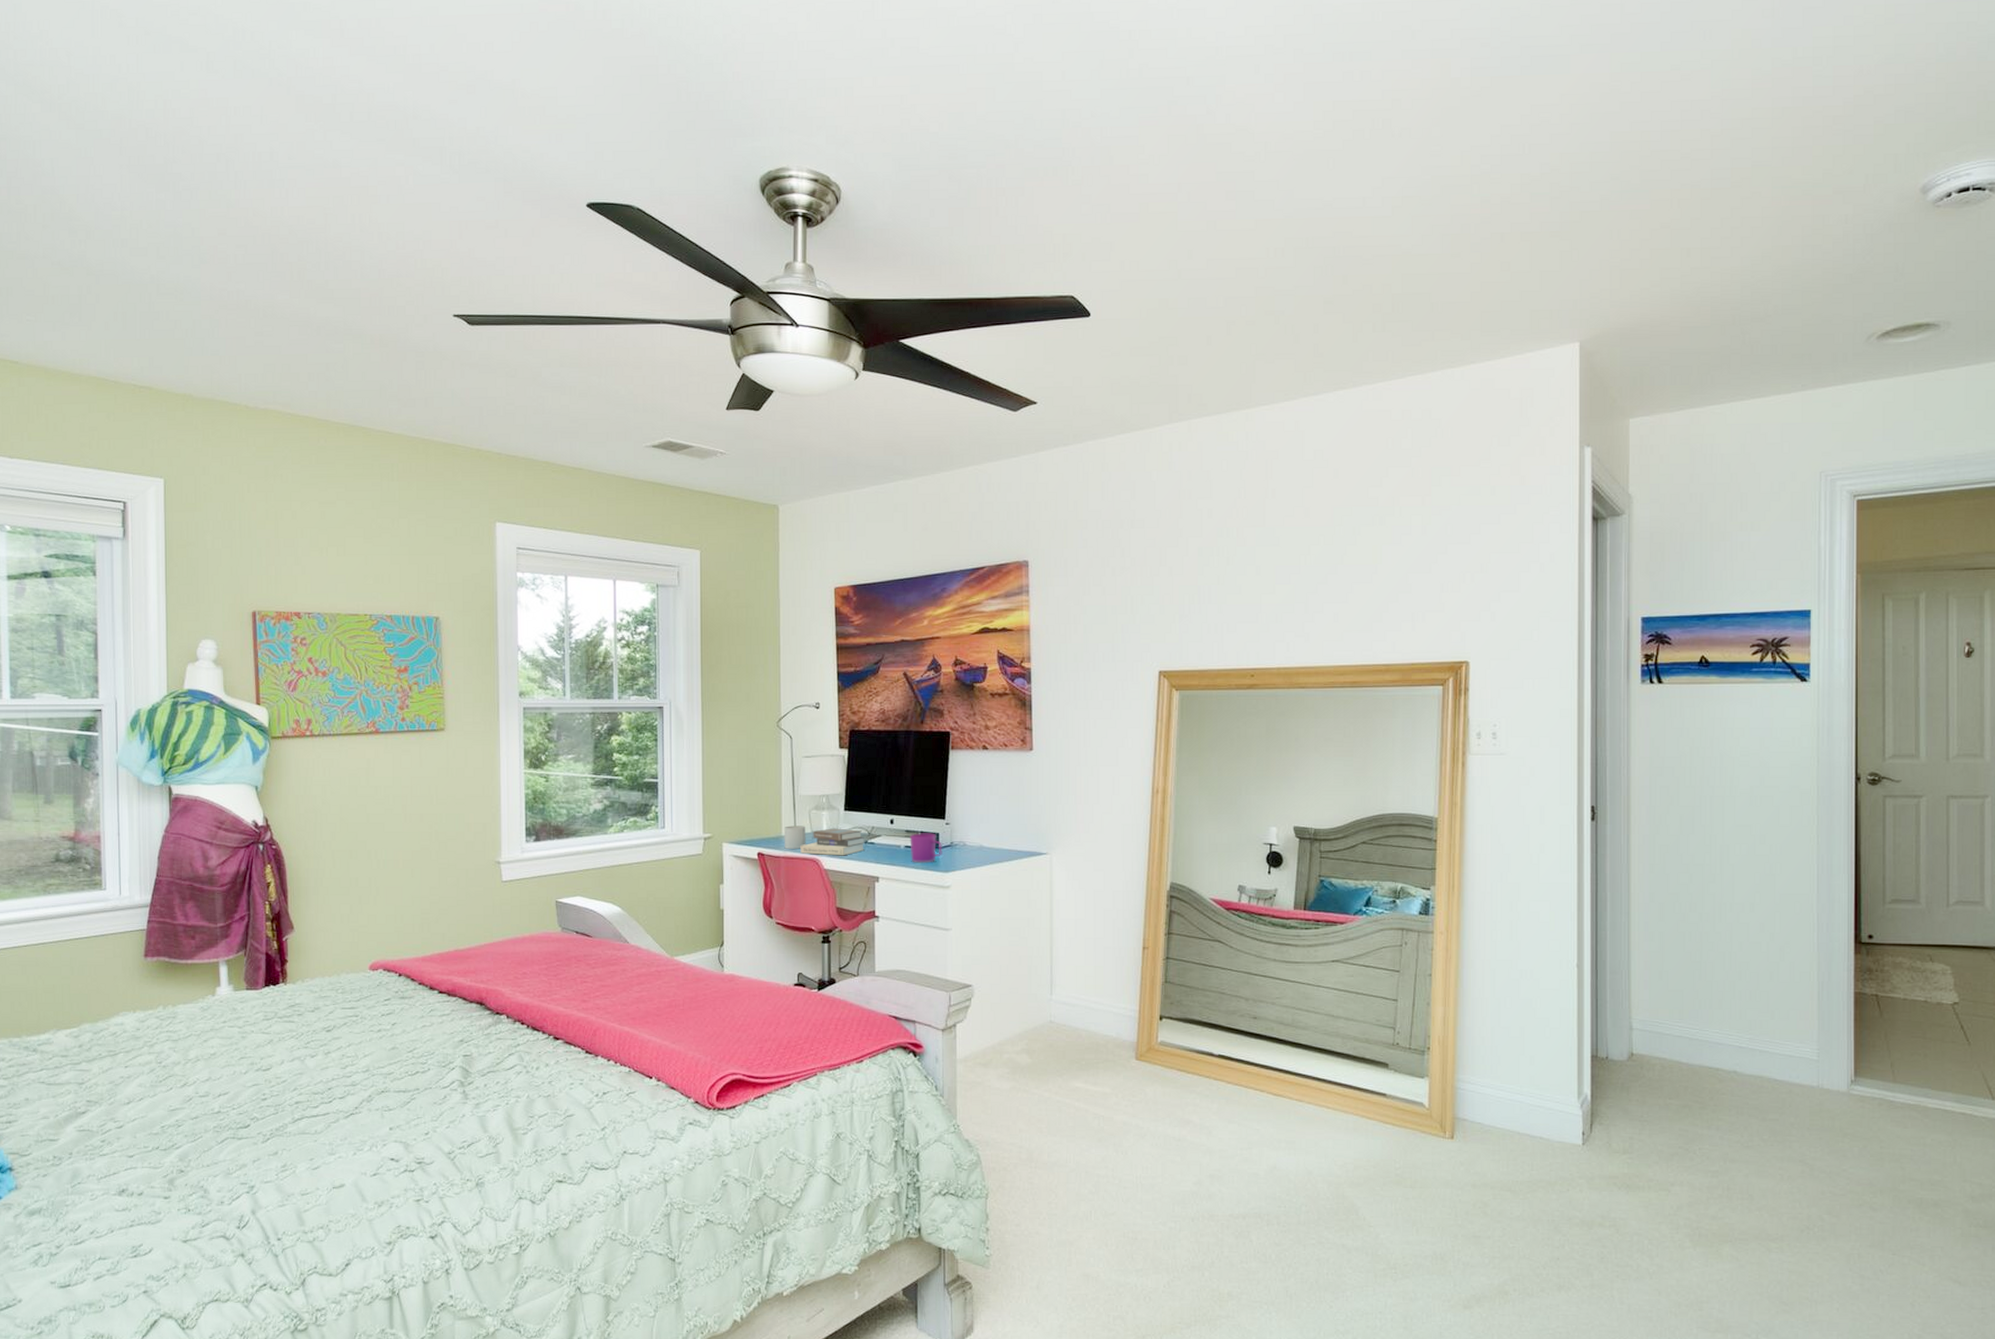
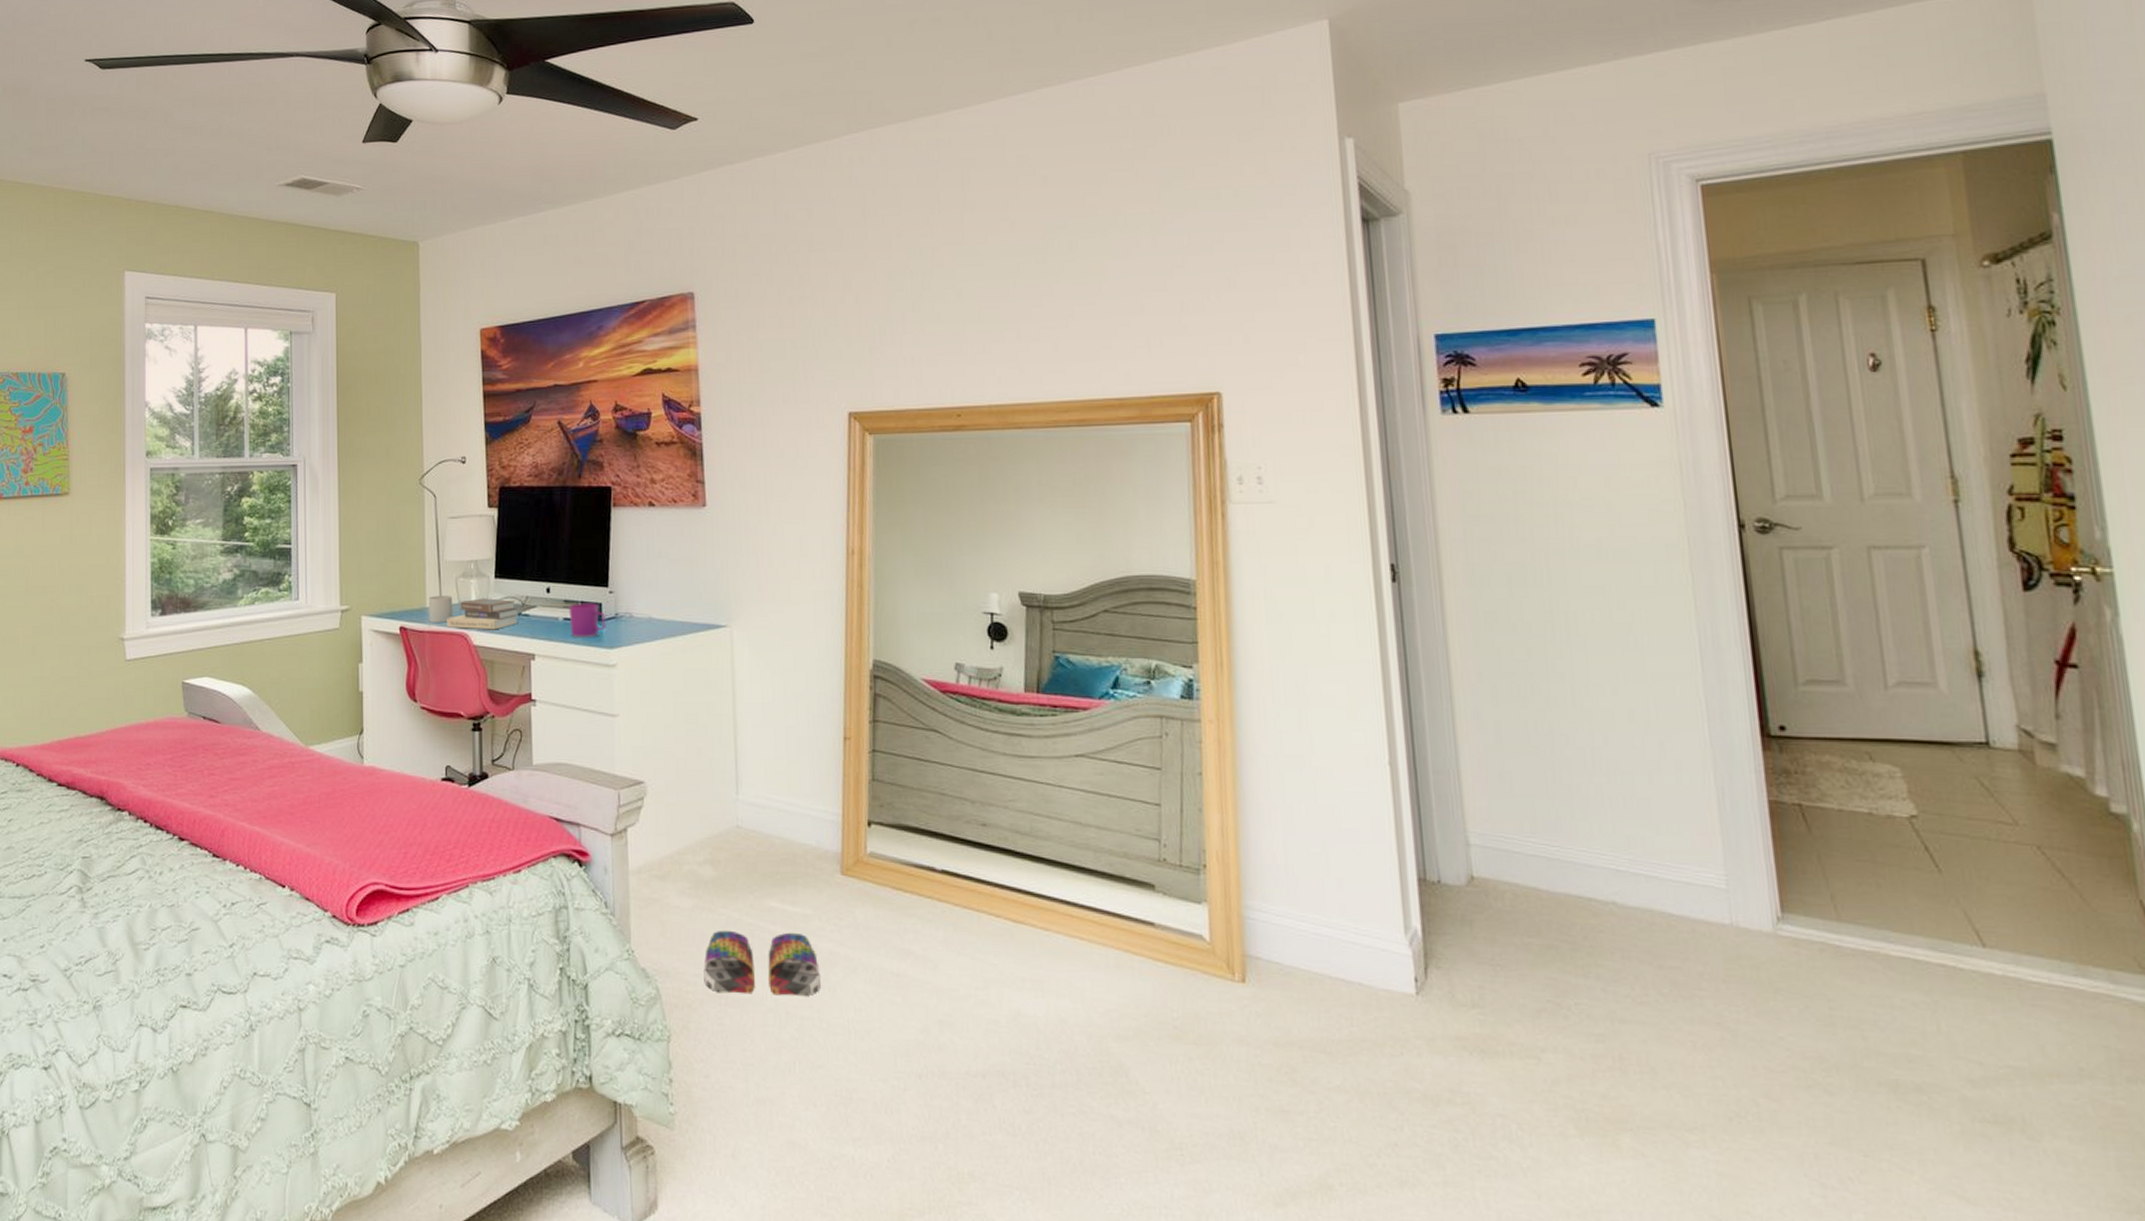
slippers: none [1018,1106,1115,1159] -> present [703,930,821,997]

